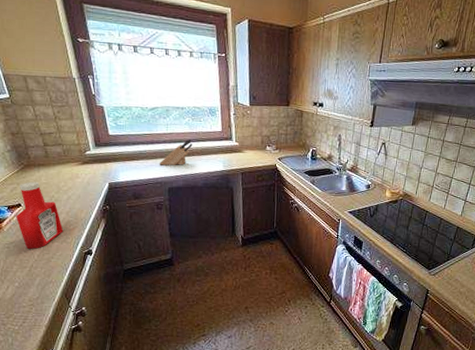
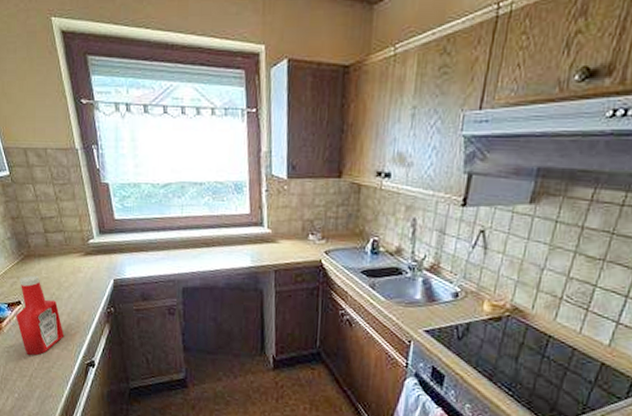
knife block: present [159,140,193,166] -> none [171,225,213,259]

